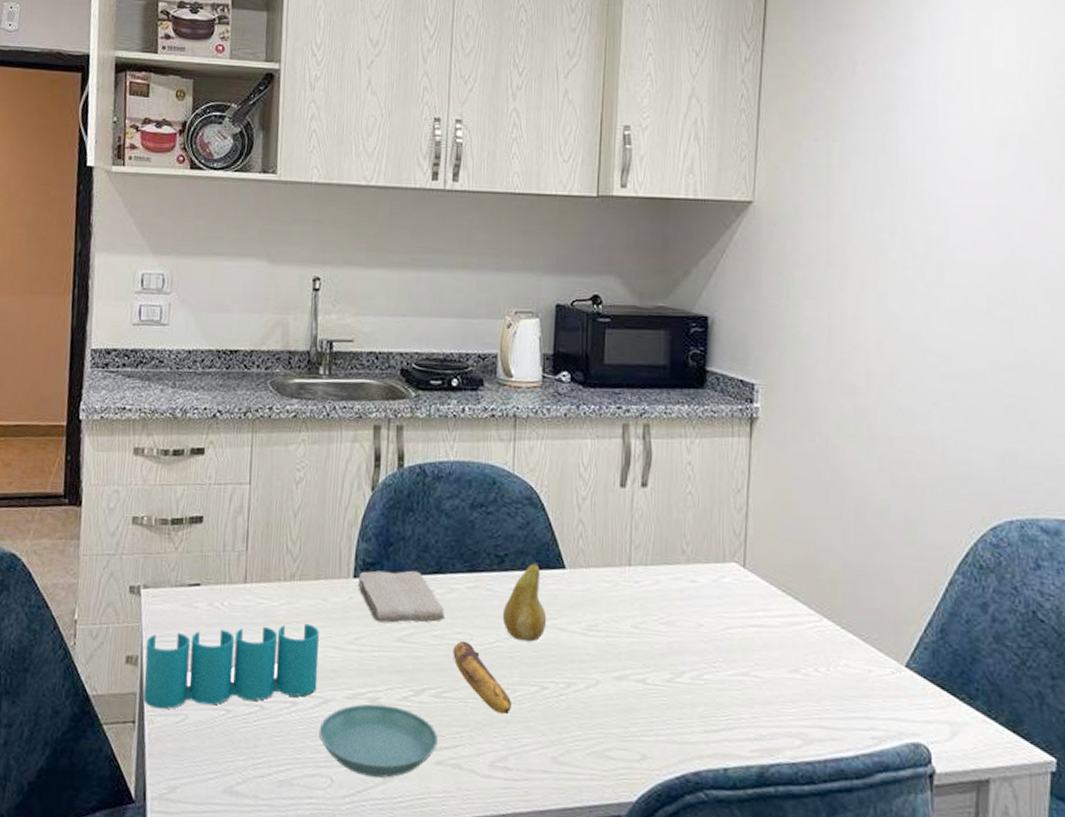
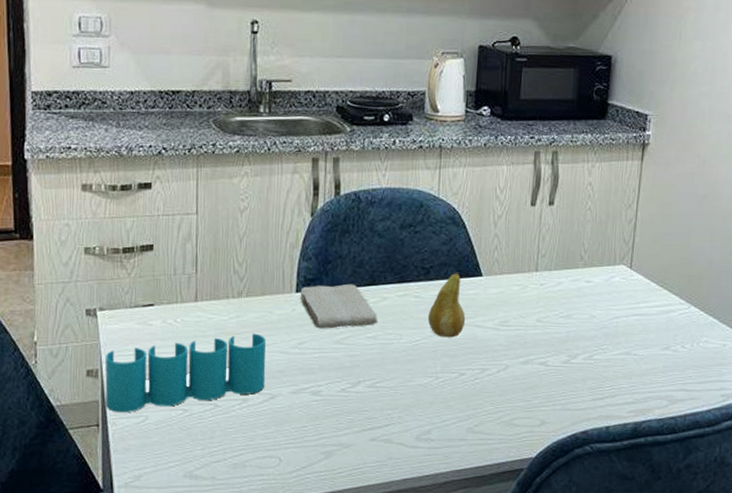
saucer: present [319,703,437,778] -> none [268,396,372,455]
banana: present [453,640,511,715] -> none [385,340,434,398]

